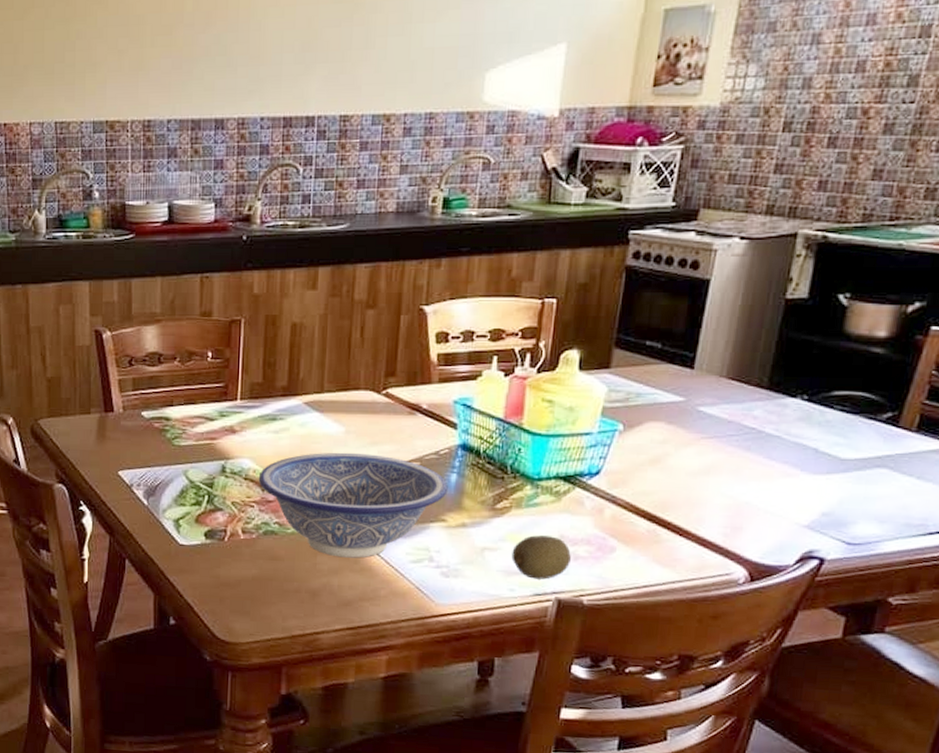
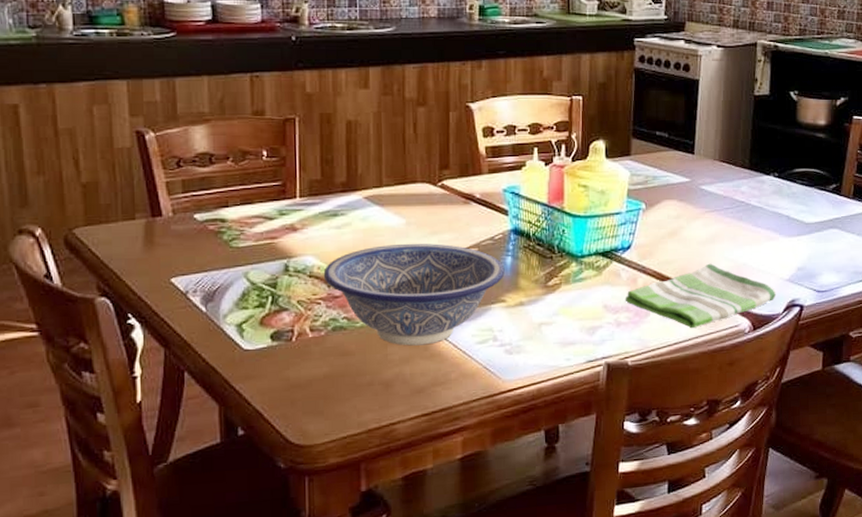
fruit: present [511,535,571,580] -> none [565,307,614,347]
dish towel: none [586,498,788,572] -> present [625,263,777,329]

